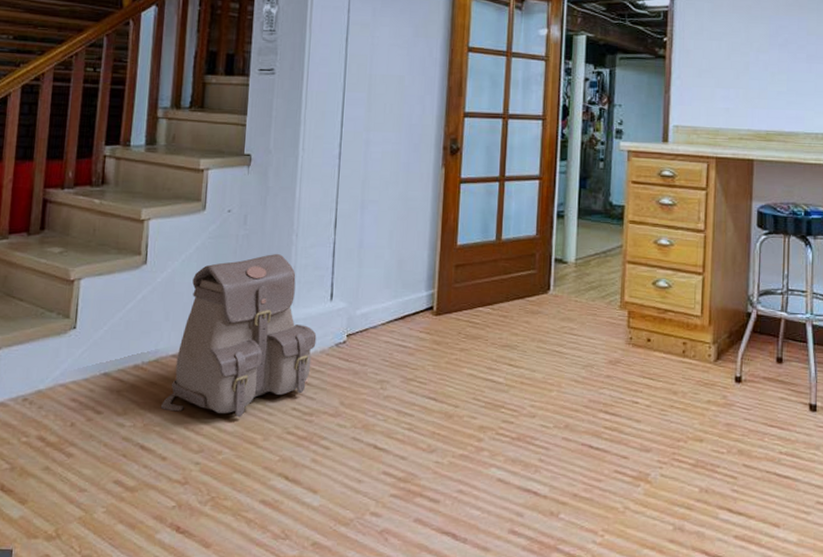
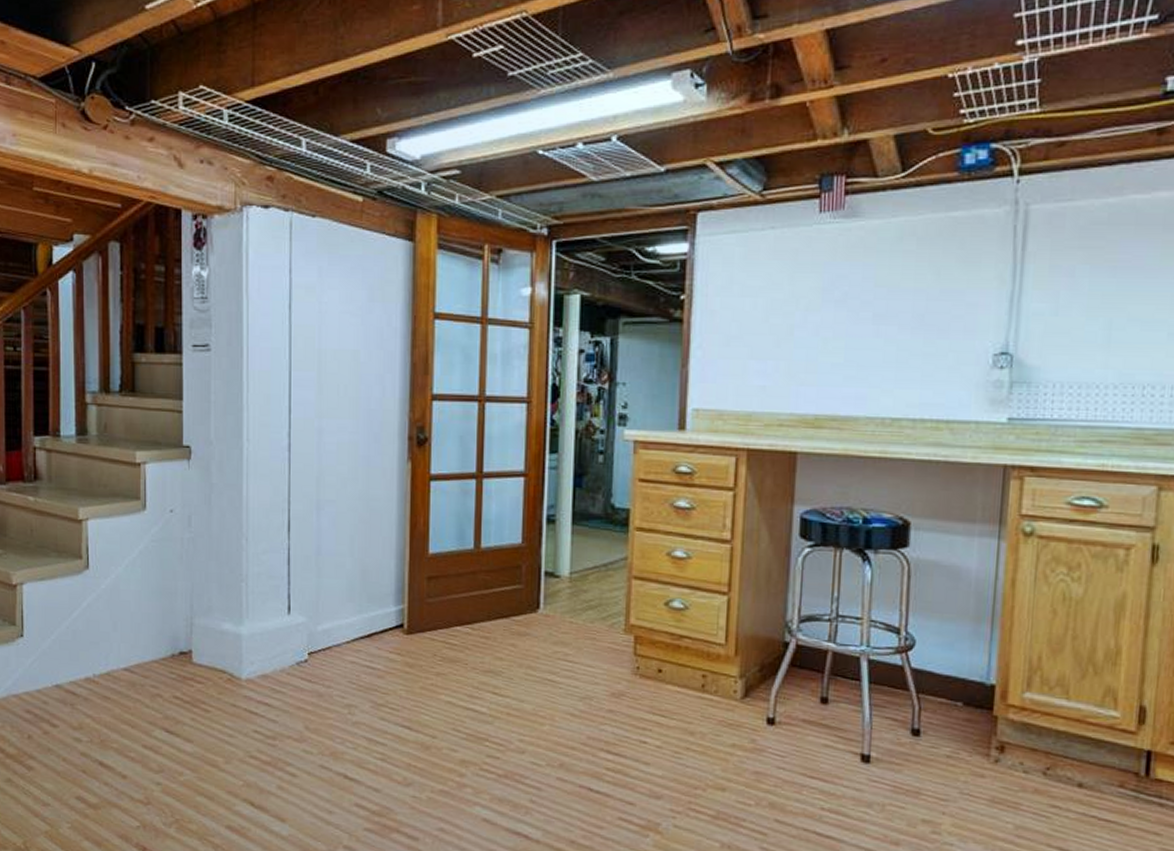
backpack: present [160,253,317,418] -> none [116,559,275,738]

